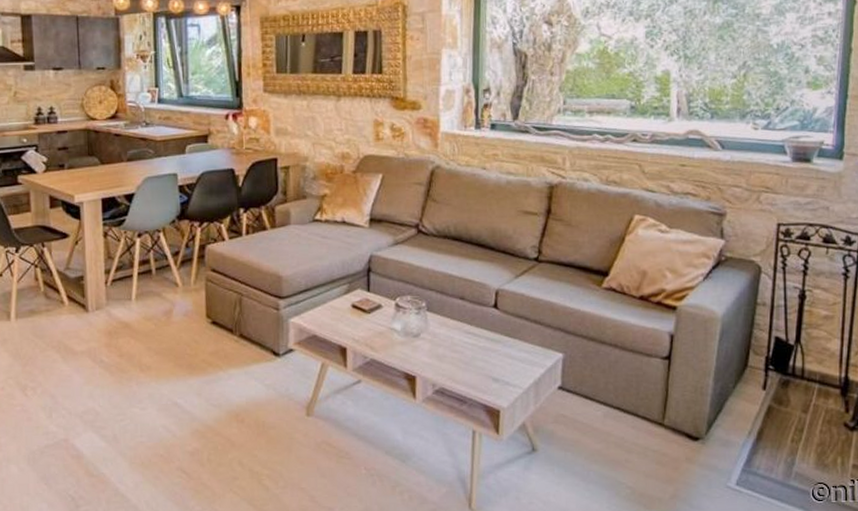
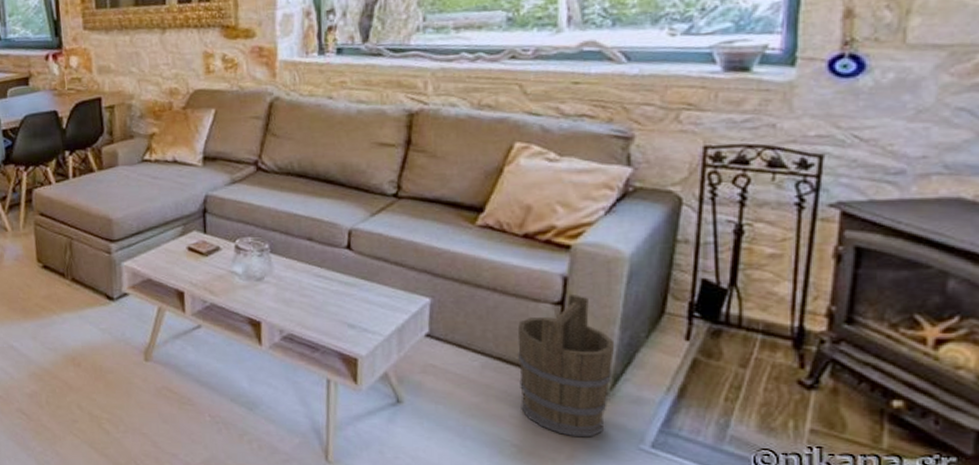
bucket: none [633,349,710,478] -> present [517,293,615,438]

